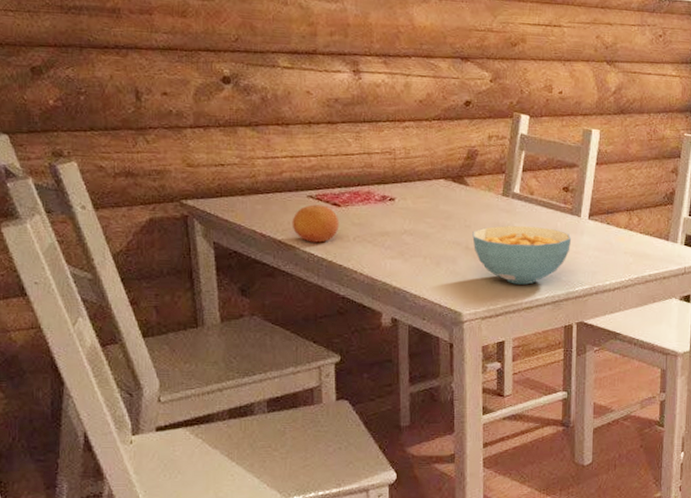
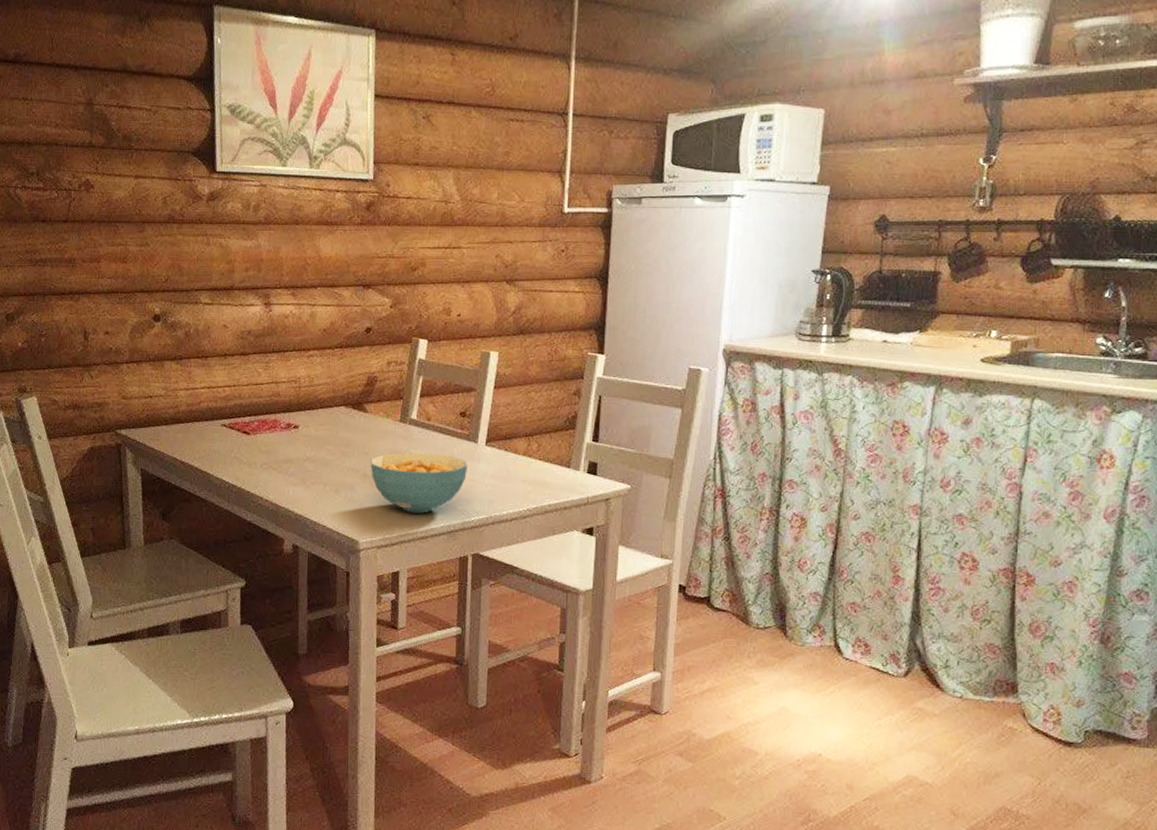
fruit: present [292,204,339,243] -> none [207,433,249,470]

